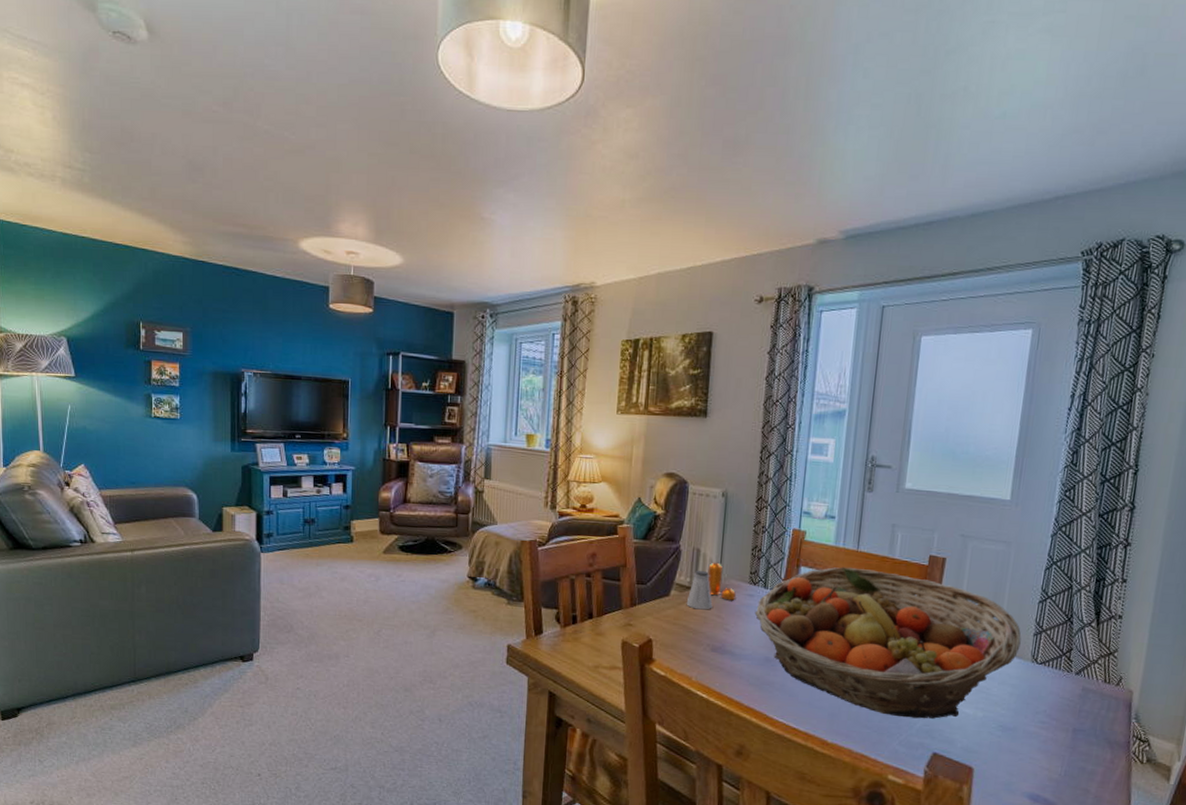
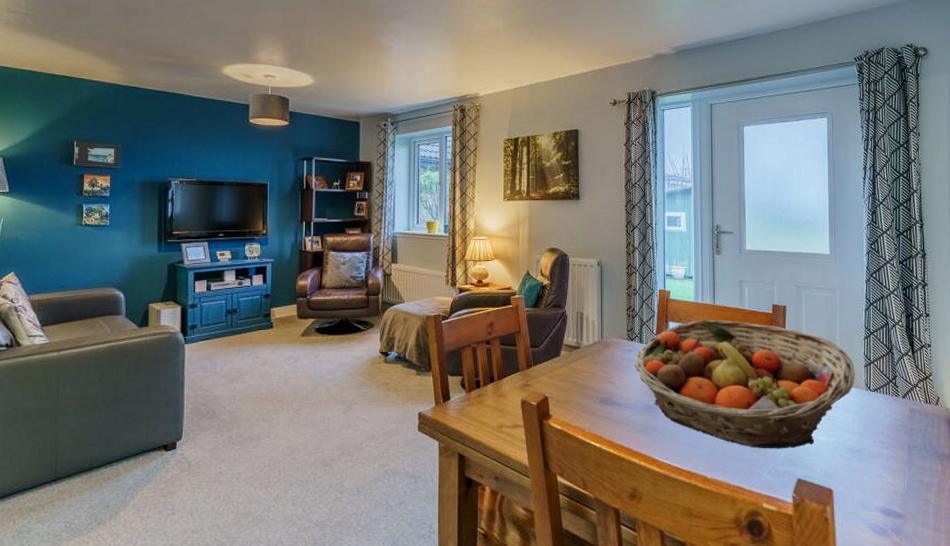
saltshaker: present [686,570,713,610] -> none [575,331,598,366]
pepper shaker: present [707,562,737,601] -> none [591,323,618,356]

